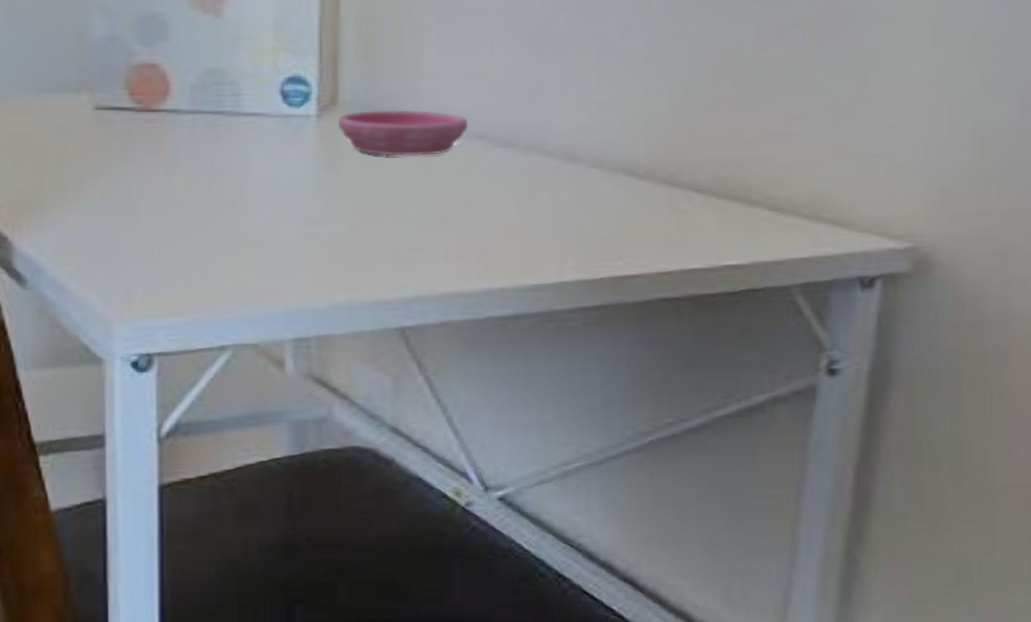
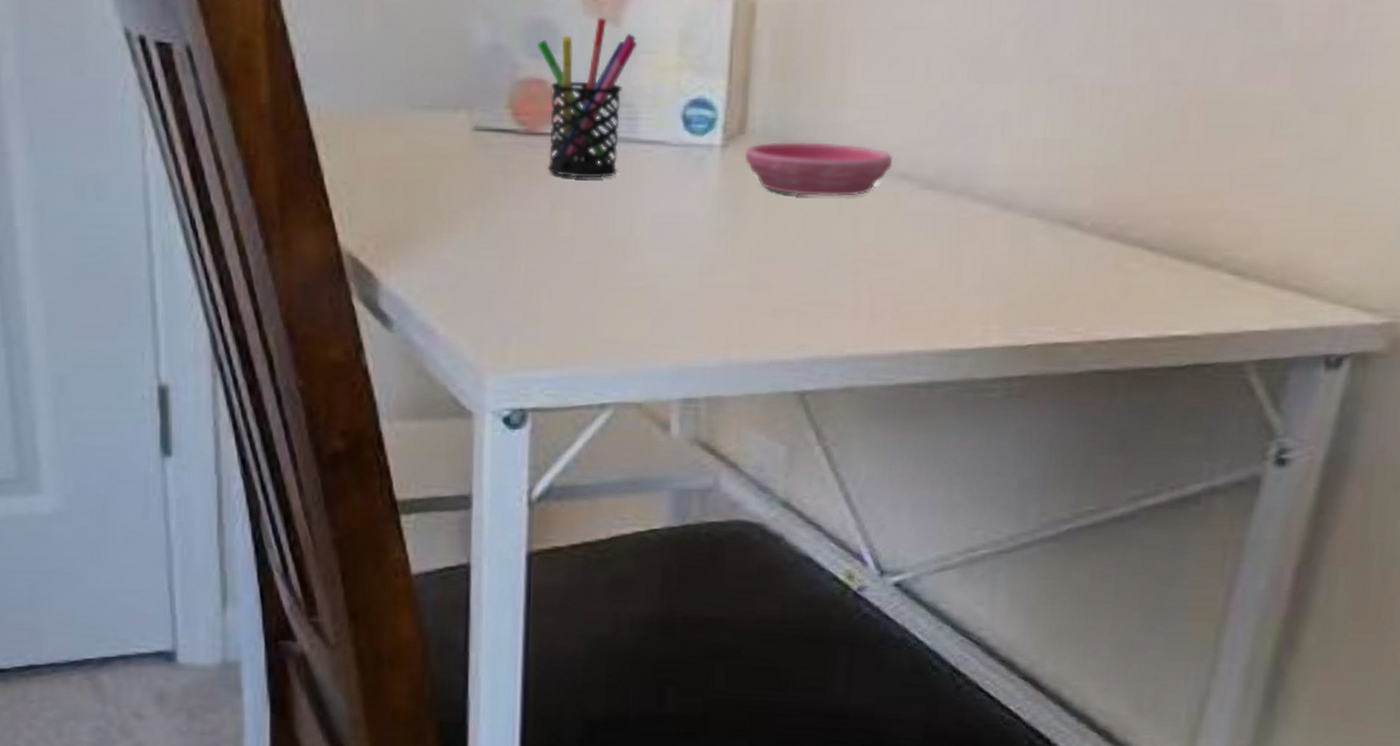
pen holder: none [149,10,238,148] -> present [537,18,638,178]

